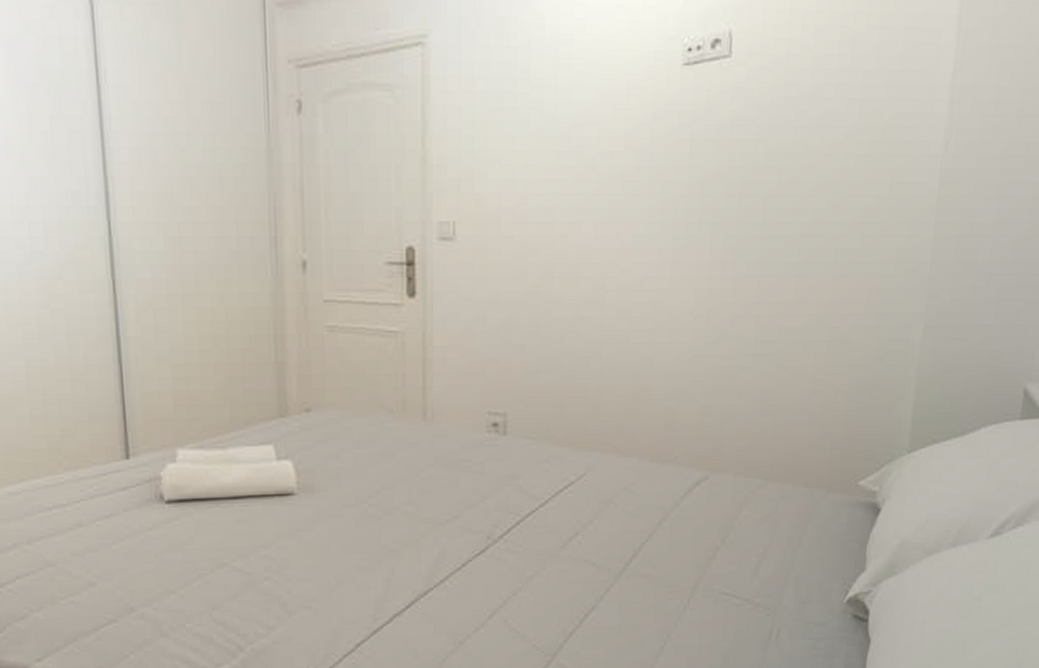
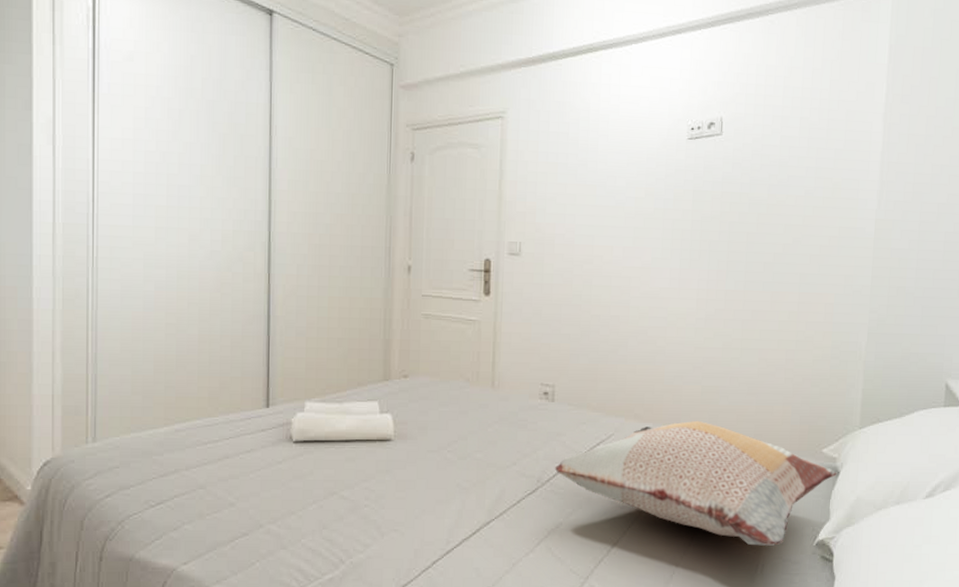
decorative pillow: none [510,451,878,606] -> present [555,420,837,546]

